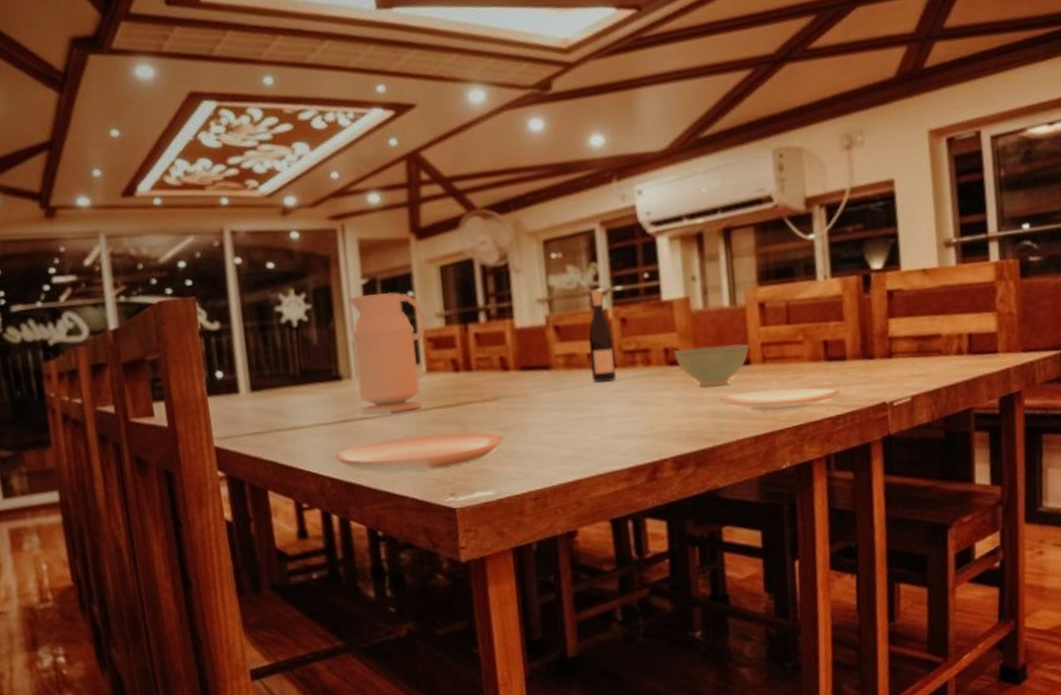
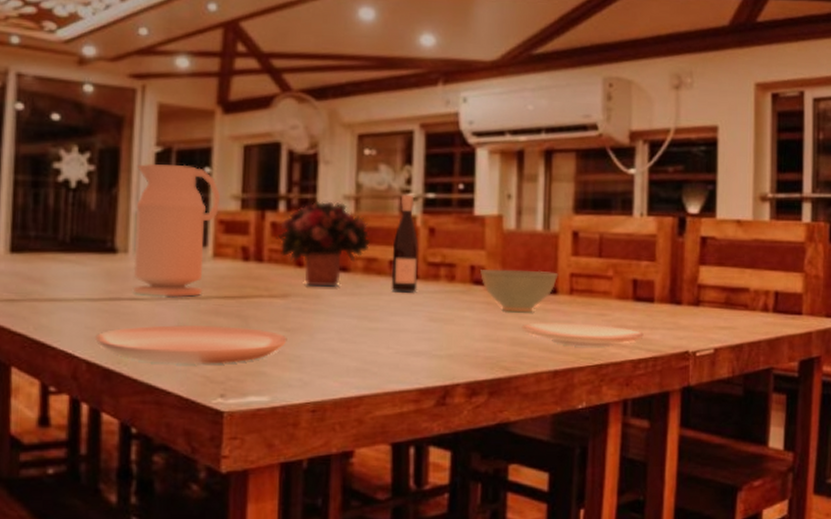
bouquet: none [480,306,567,387] -> present [276,200,370,287]

